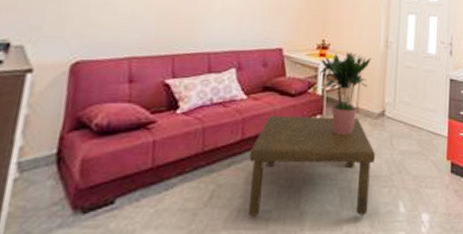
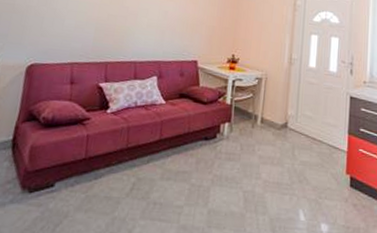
coffee table: present [248,116,375,217] -> none [162,120,278,220]
potted plant: present [320,52,372,135] -> none [229,66,276,143]

